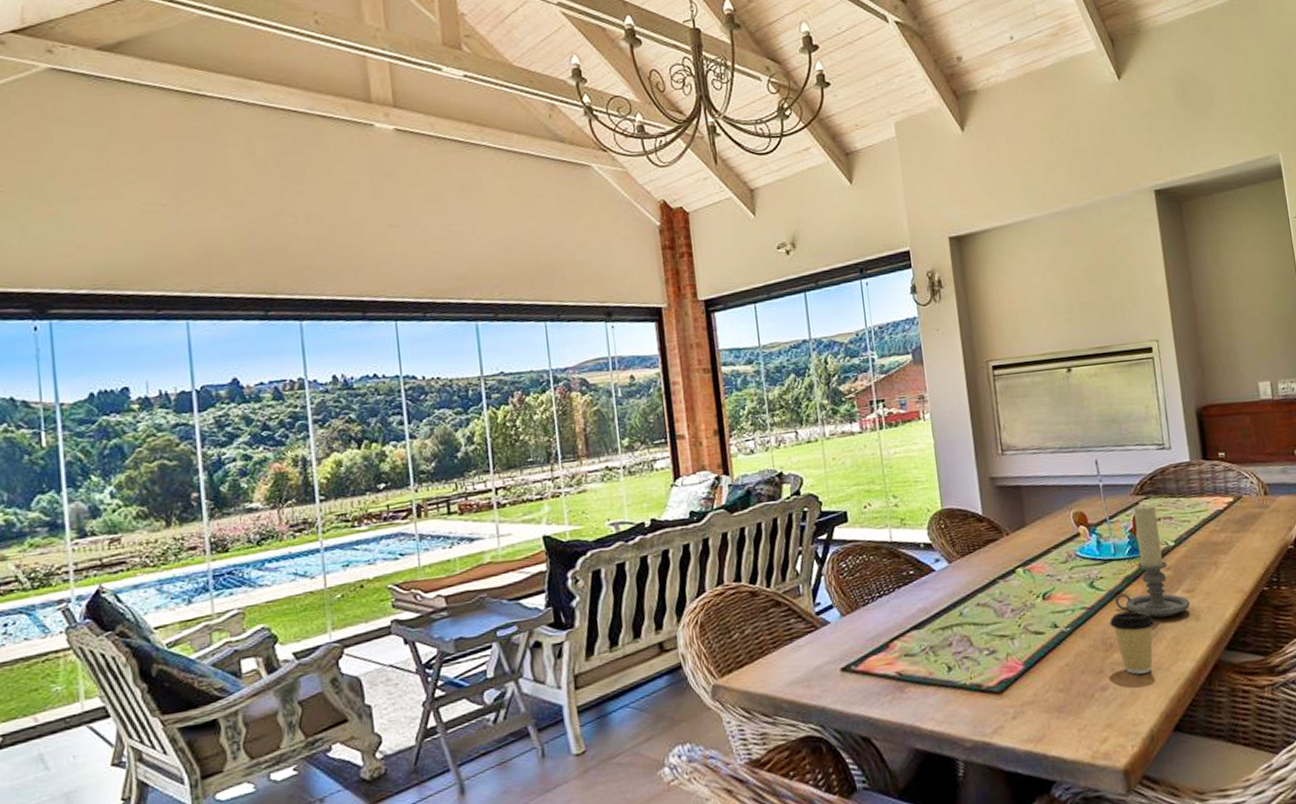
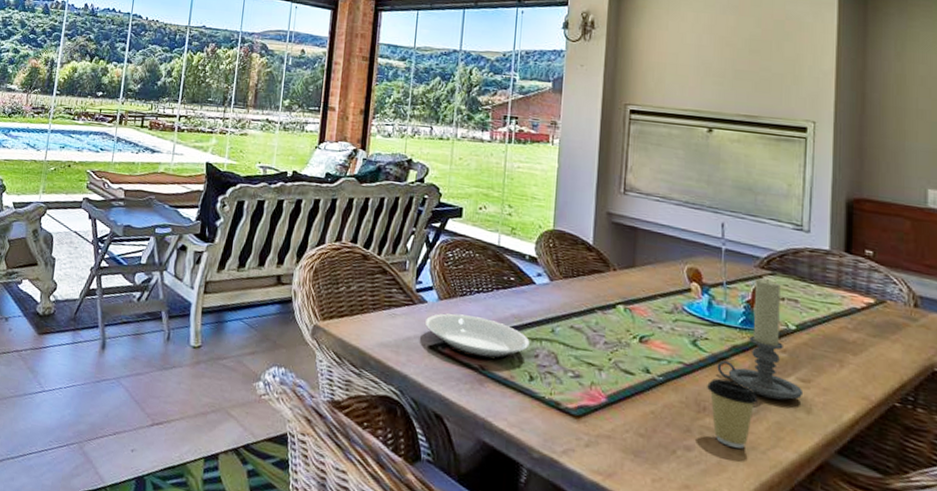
plate: none [832,621,942,667] -> present [425,313,530,360]

